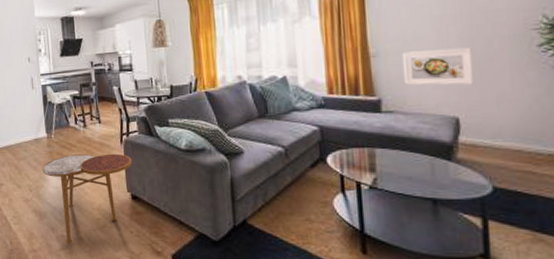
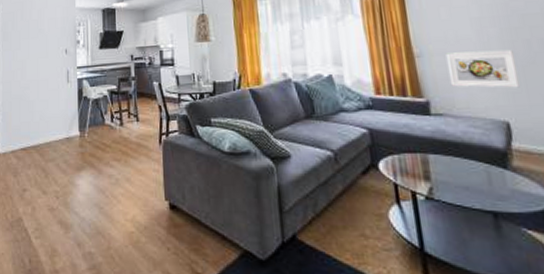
side table: present [42,153,132,245] -> none [72,155,171,264]

